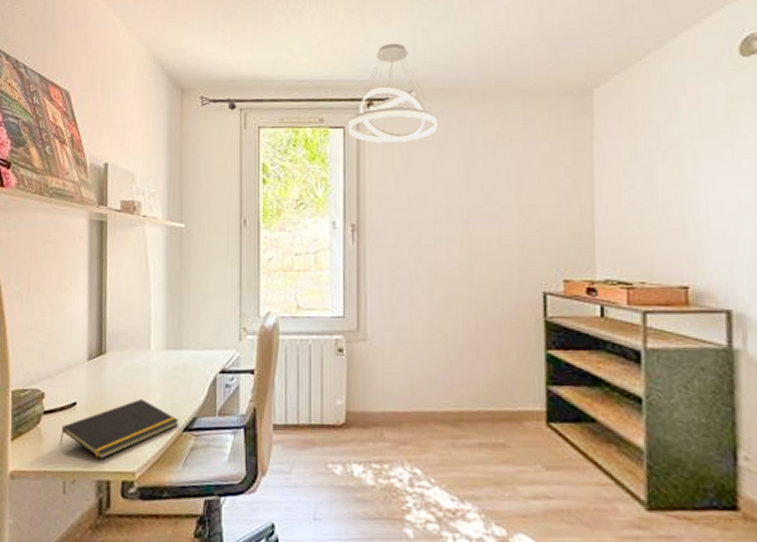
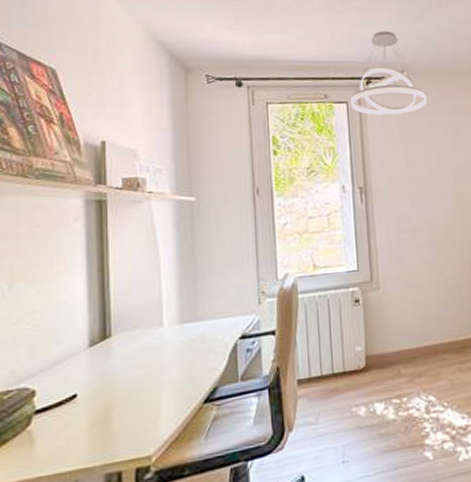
notepad: present [59,399,180,460] -> none [57,378,199,451]

